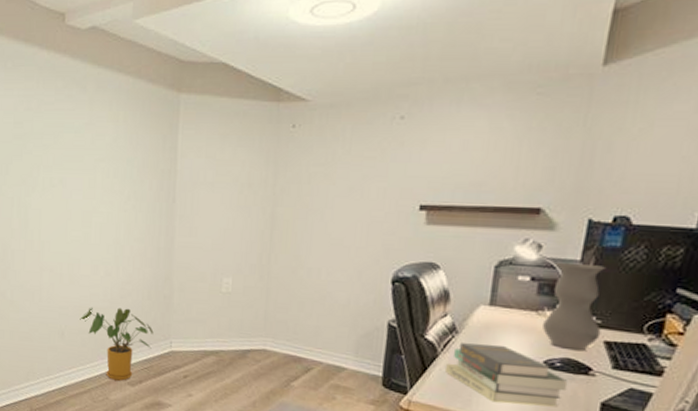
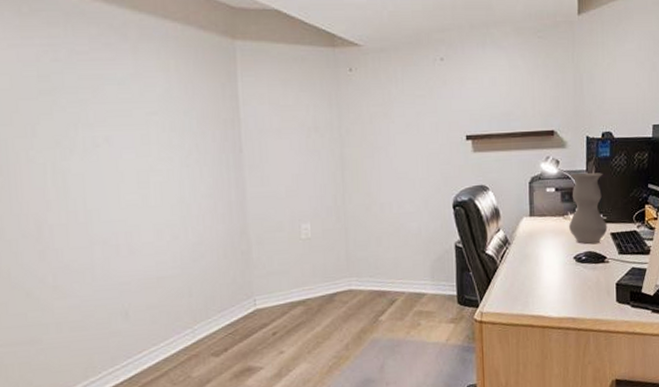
house plant: present [80,308,154,381] -> none [146,271,235,355]
books: present [446,343,568,407] -> none [505,249,593,300]

